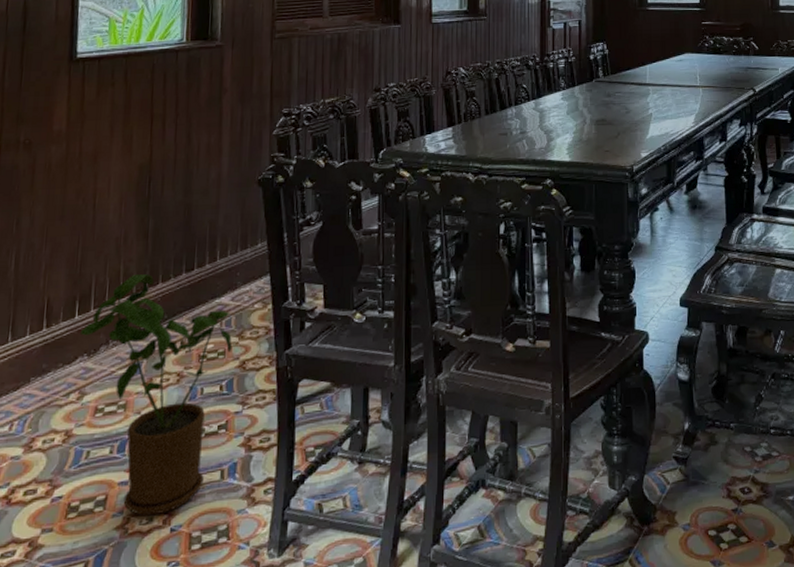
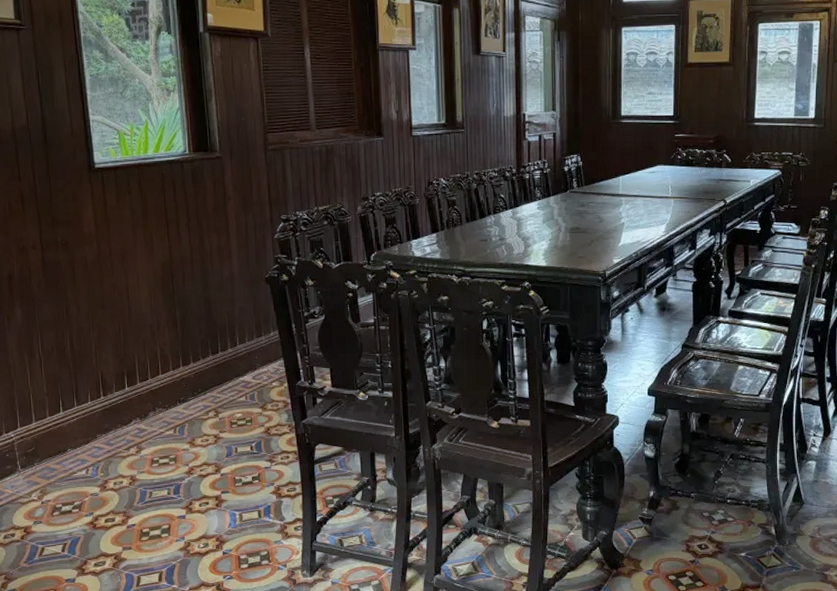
house plant: present [80,274,233,516] -> none [131,355,258,542]

